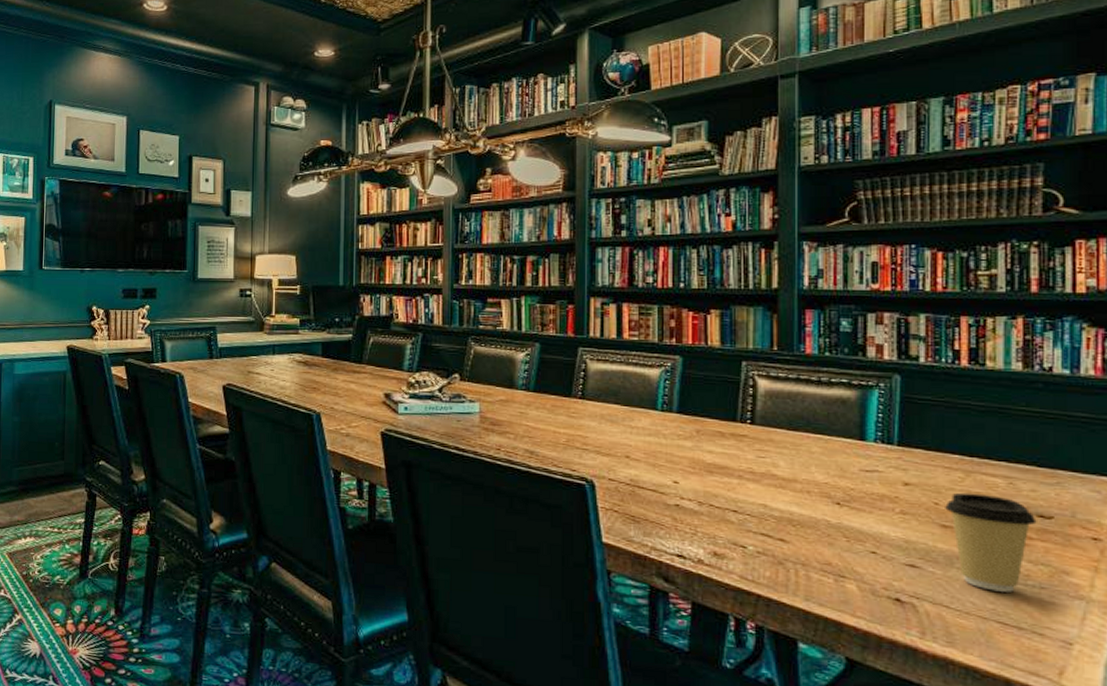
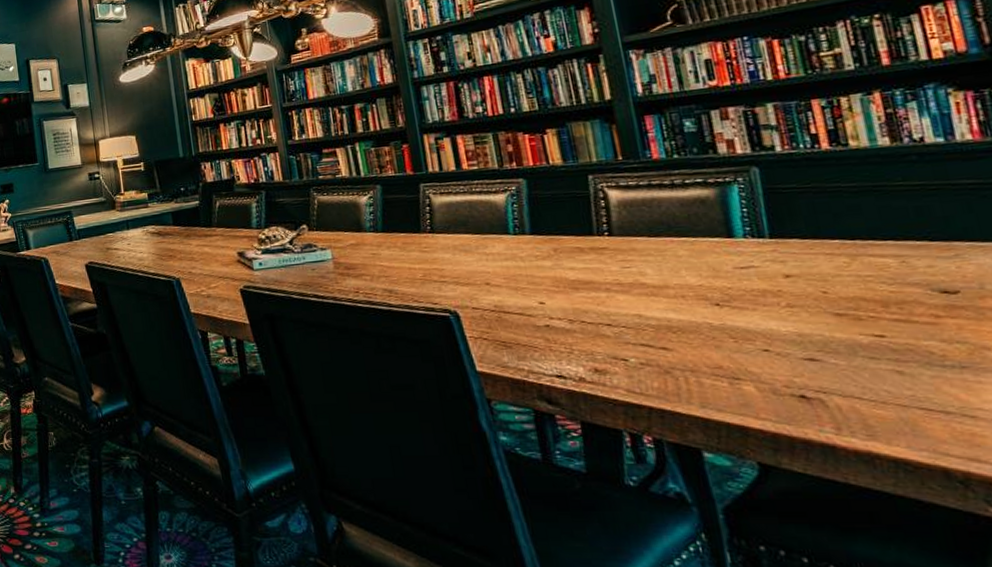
coffee cup: present [945,492,1037,592] -> none [834,276,942,376]

